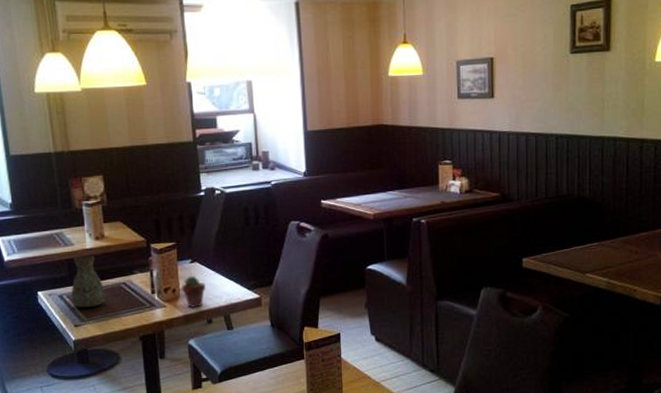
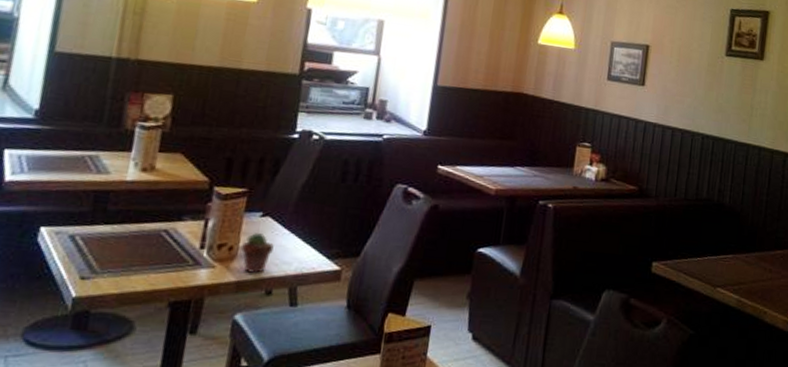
decorative vase: present [71,255,107,308] -> none [85,188,137,257]

